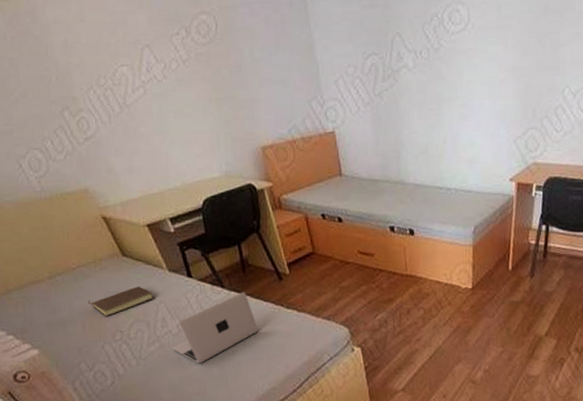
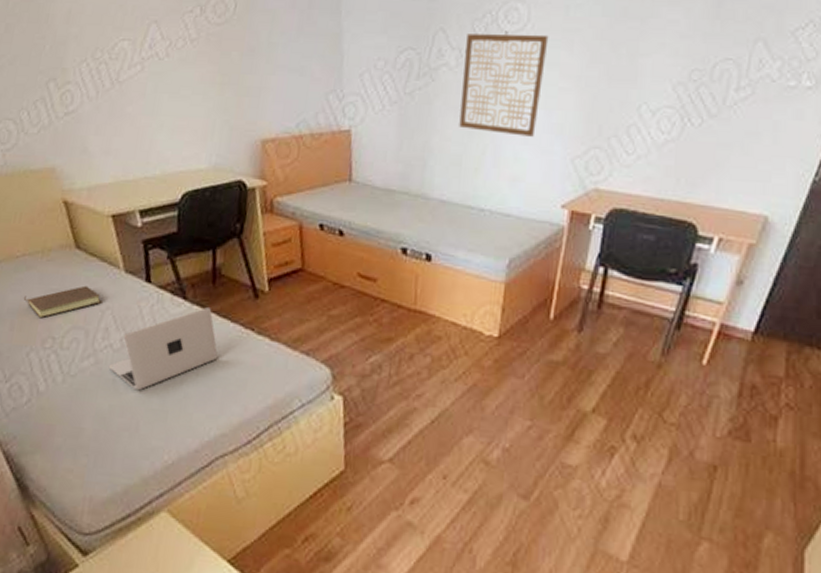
wall art: none [420,31,487,124] -> present [459,30,549,137]

